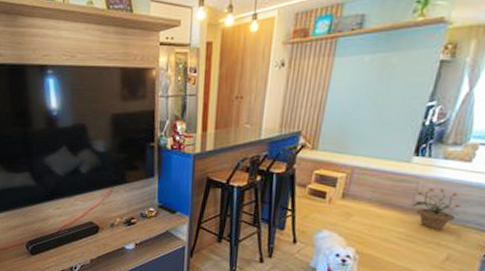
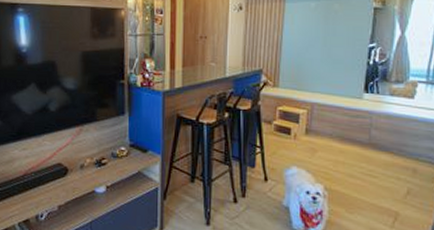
potted plant: present [413,187,462,230] -> none [370,123,412,164]

